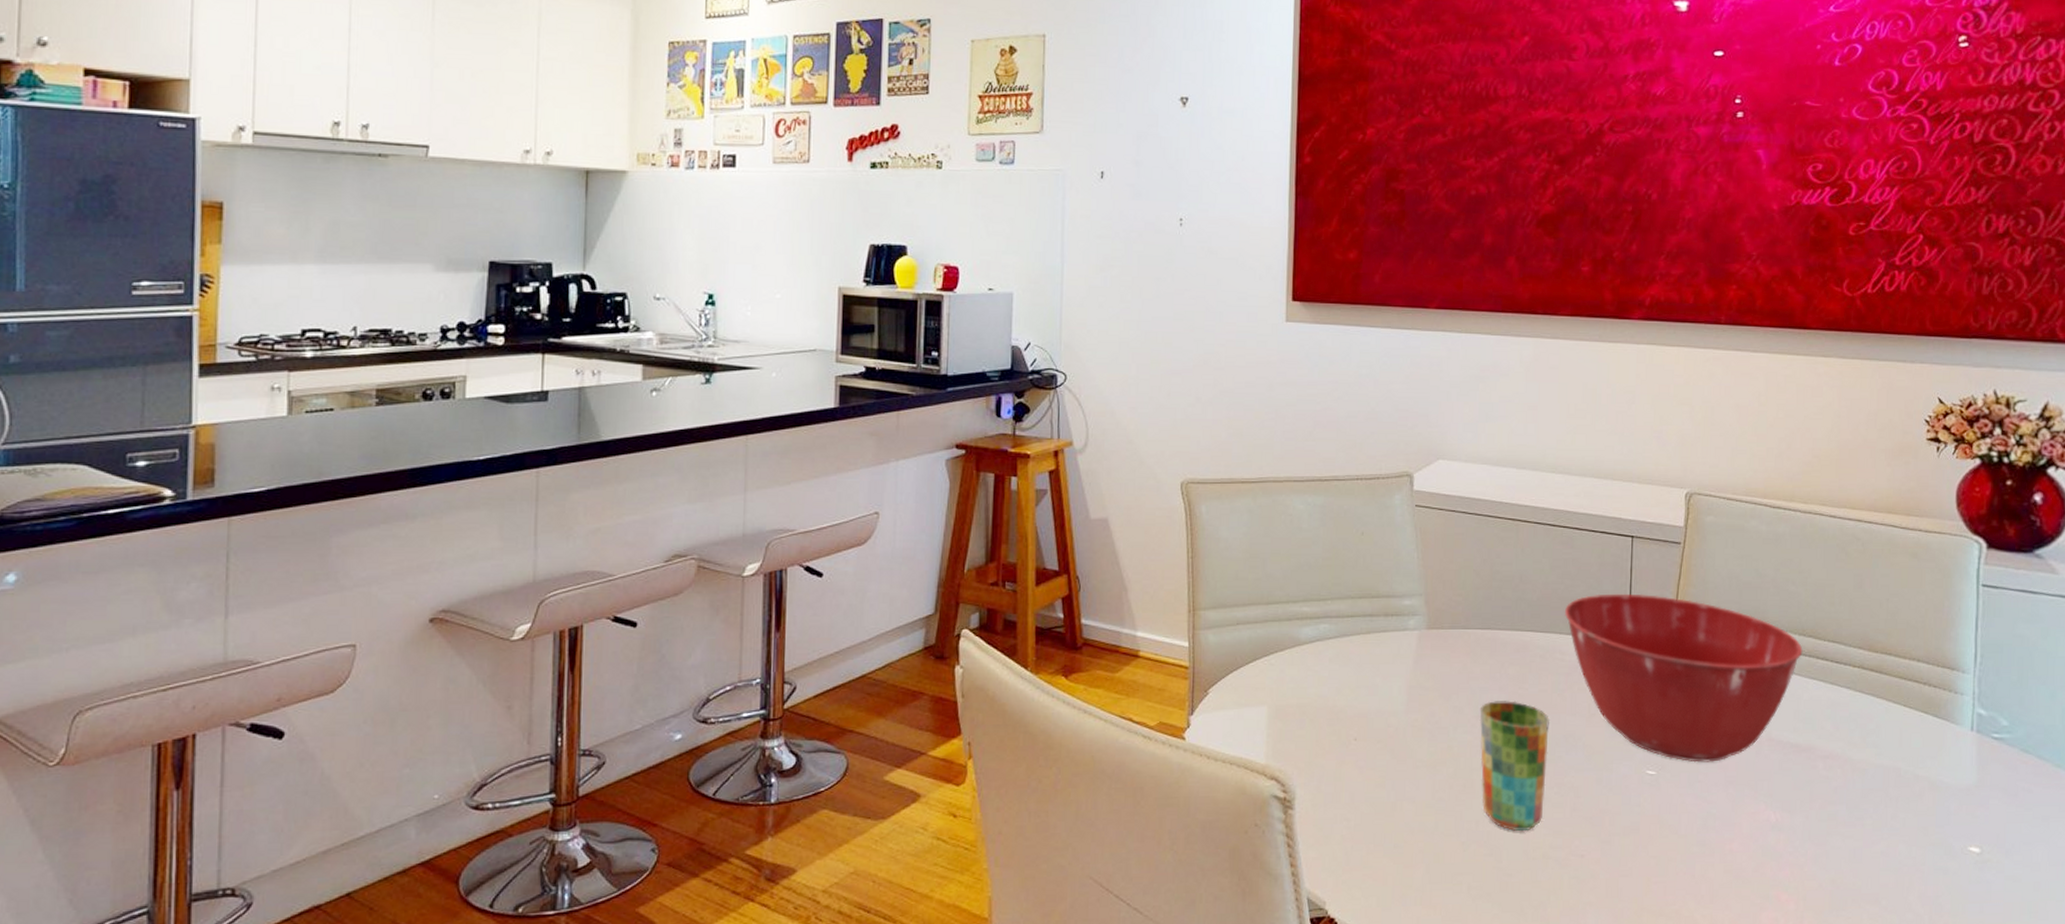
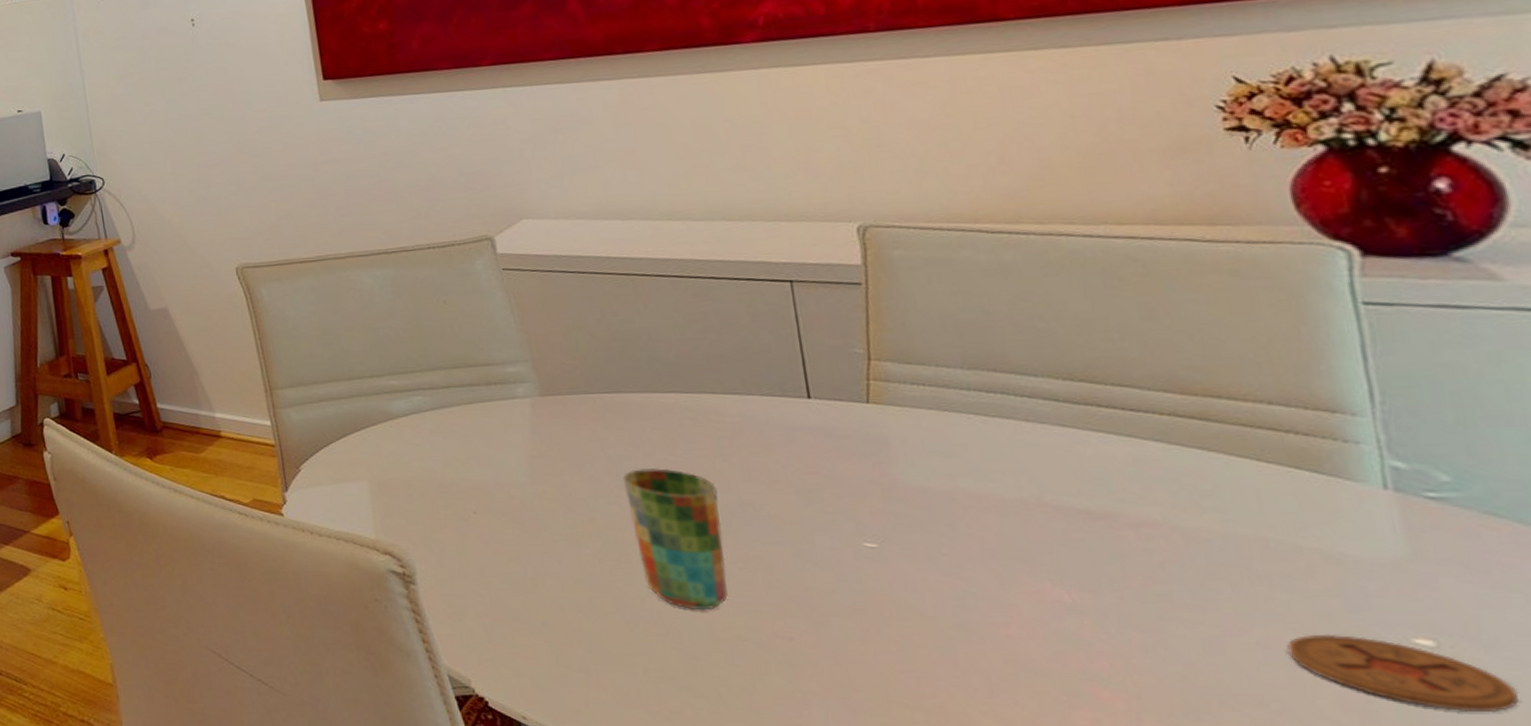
mixing bowl: present [1565,593,1803,763] -> none [714,343,1074,533]
coaster: none [1898,844,2018,903] -> present [1287,633,1519,713]

